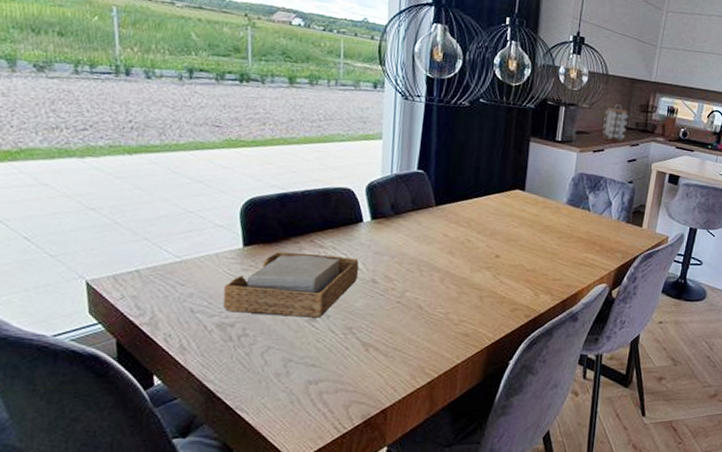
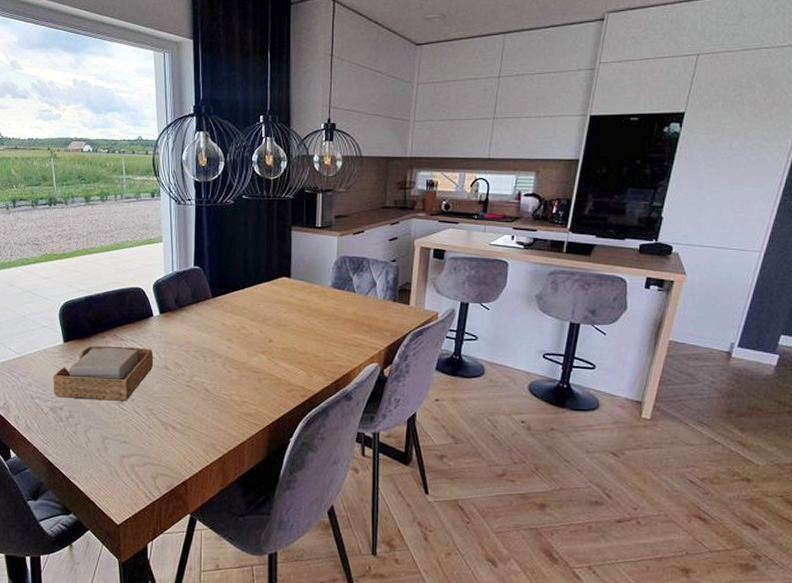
spice rack: present [601,104,629,143] -> none [360,184,387,223]

